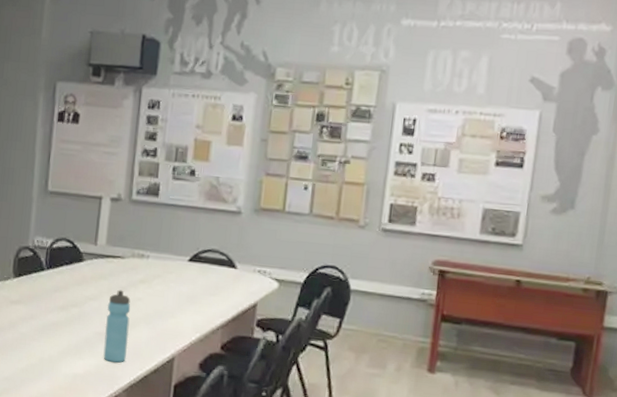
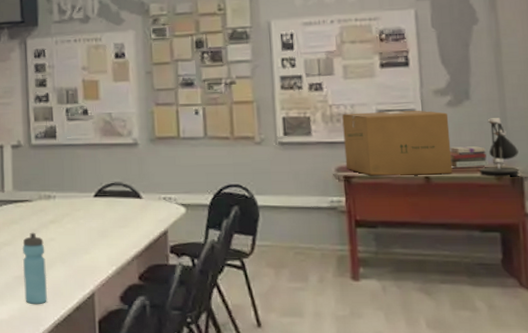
box: none [442,208,551,281] -> present [342,110,453,177]
books: none [543,254,579,278] -> present [450,146,488,169]
desk lamp: none [568,230,609,291] -> present [480,118,519,177]

